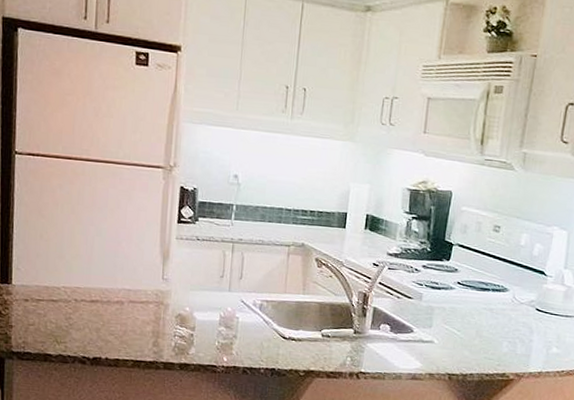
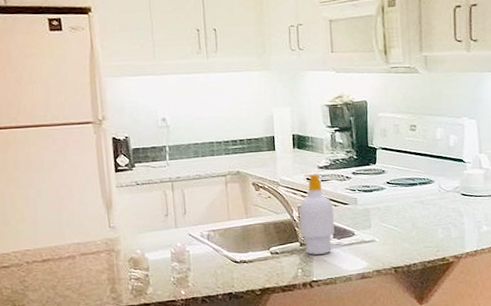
soap bottle: none [357,259,396,347] -> present [299,174,335,255]

